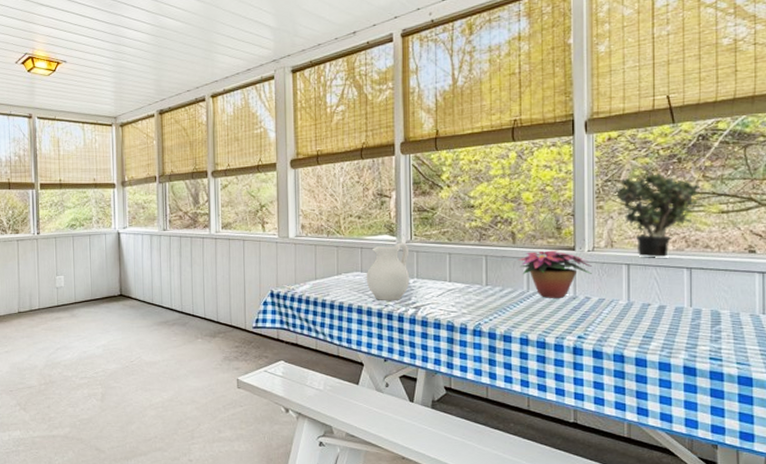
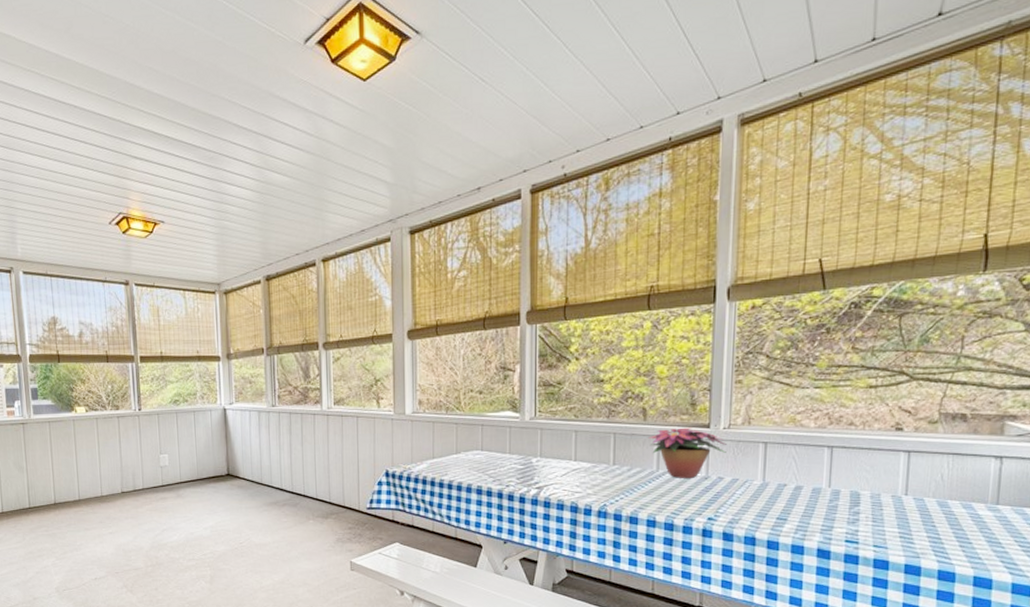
pitcher: present [366,242,410,301] -> none [486,419,533,481]
potted plant: present [612,173,701,257] -> none [753,345,849,435]

